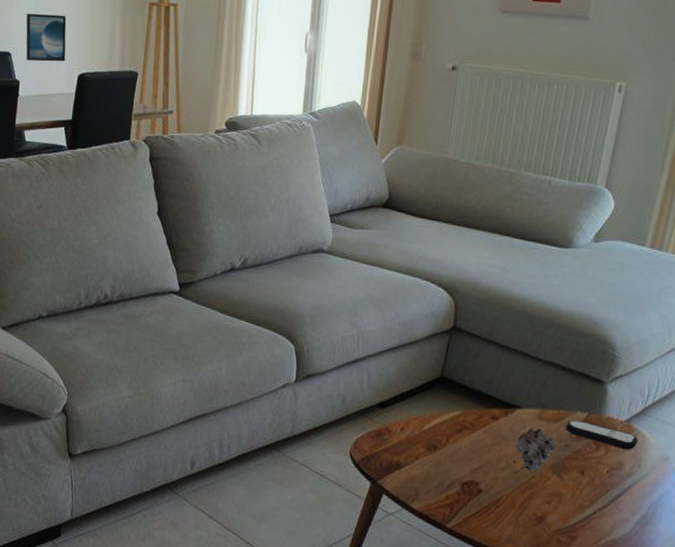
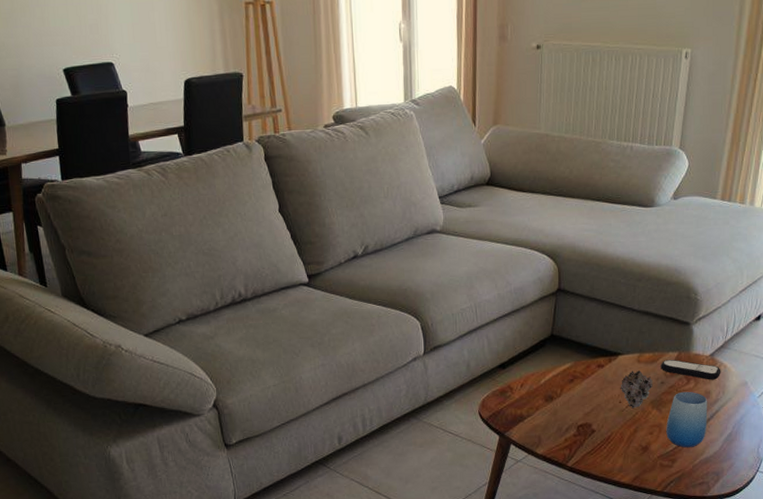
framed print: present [26,13,67,62] -> none [123,20,170,70]
cup: none [566,458,620,525] -> present [666,391,708,448]

